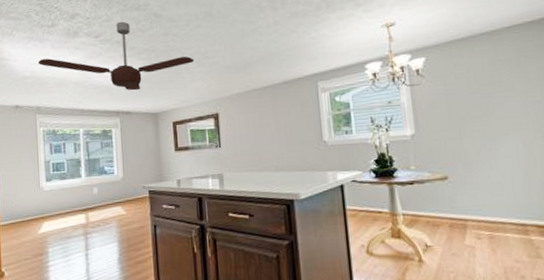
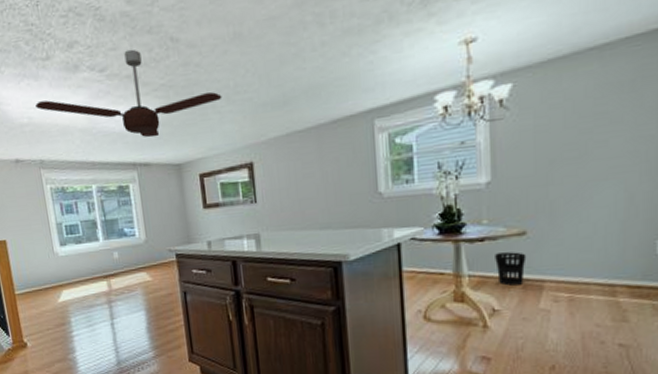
wastebasket: none [423,194,450,224] -> present [495,252,527,286]

